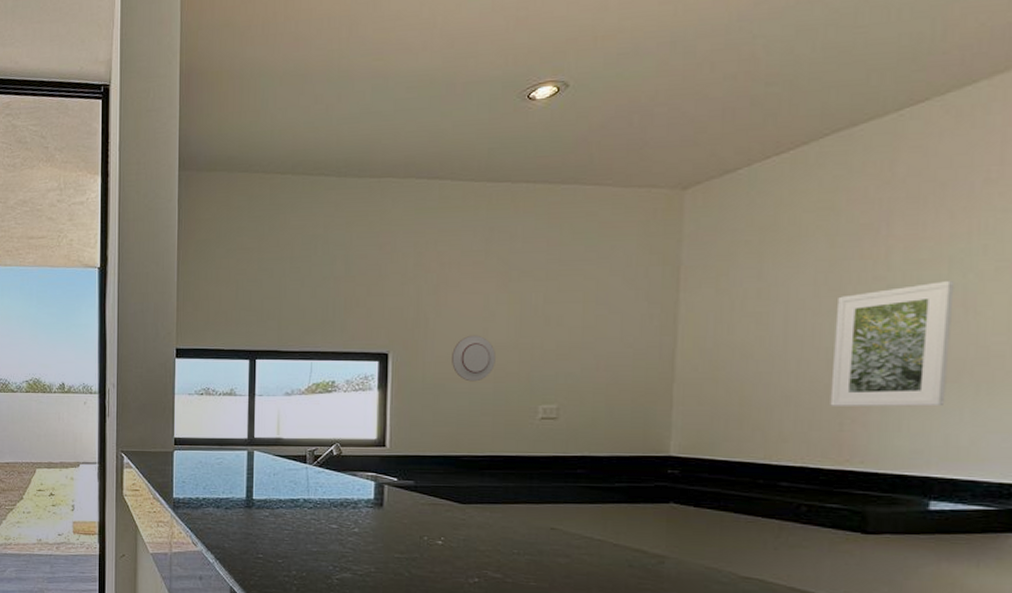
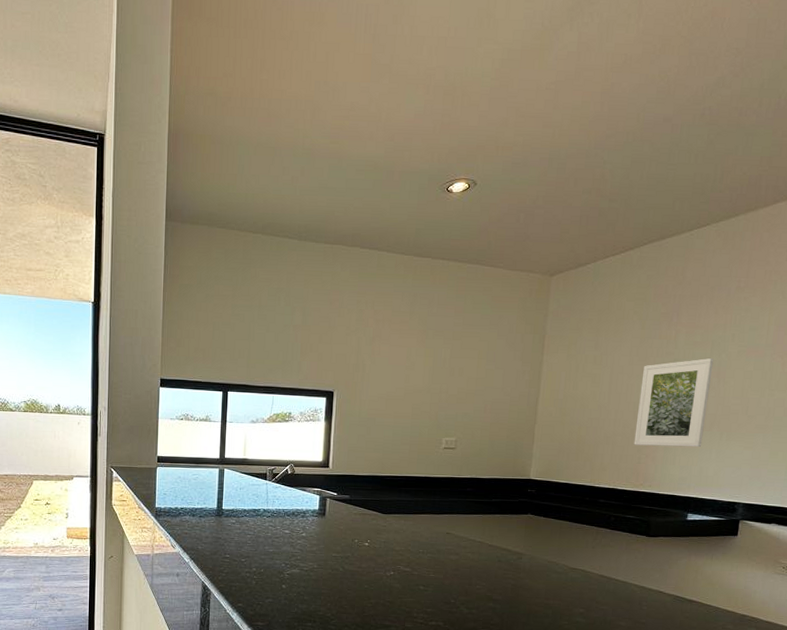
decorative plate: present [452,335,496,382] -> none [381,380,414,418]

